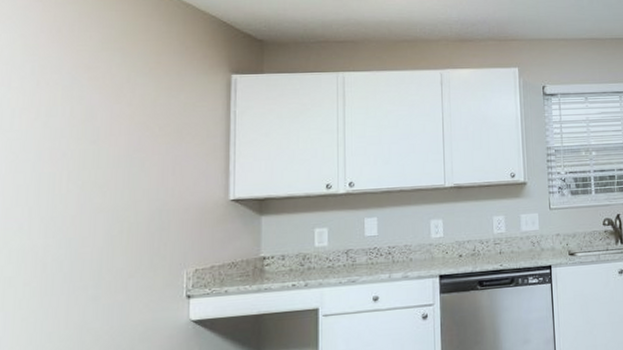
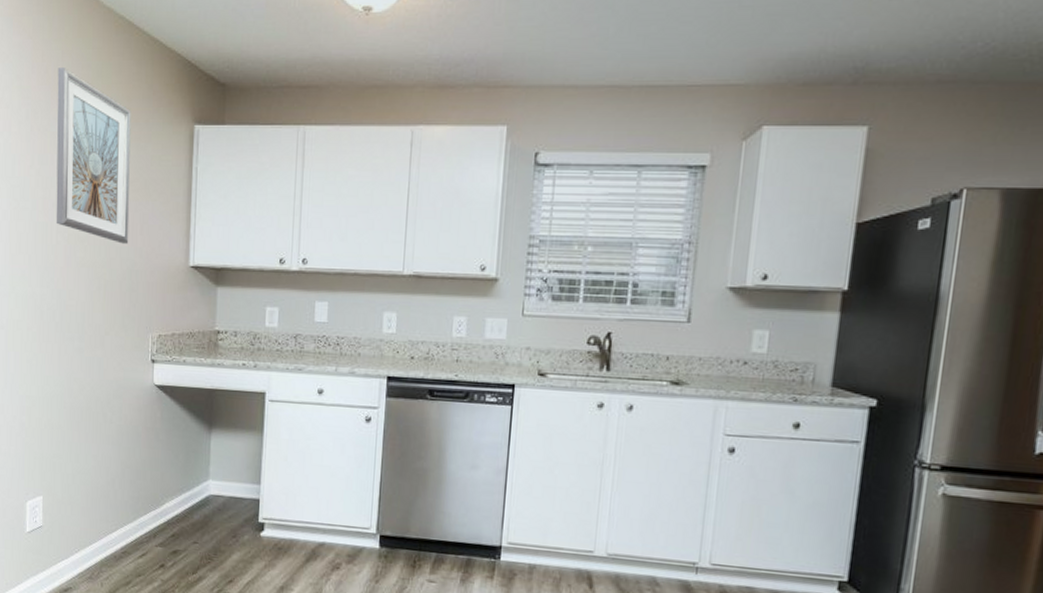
picture frame: none [66,27,161,186] -> present [56,68,131,244]

